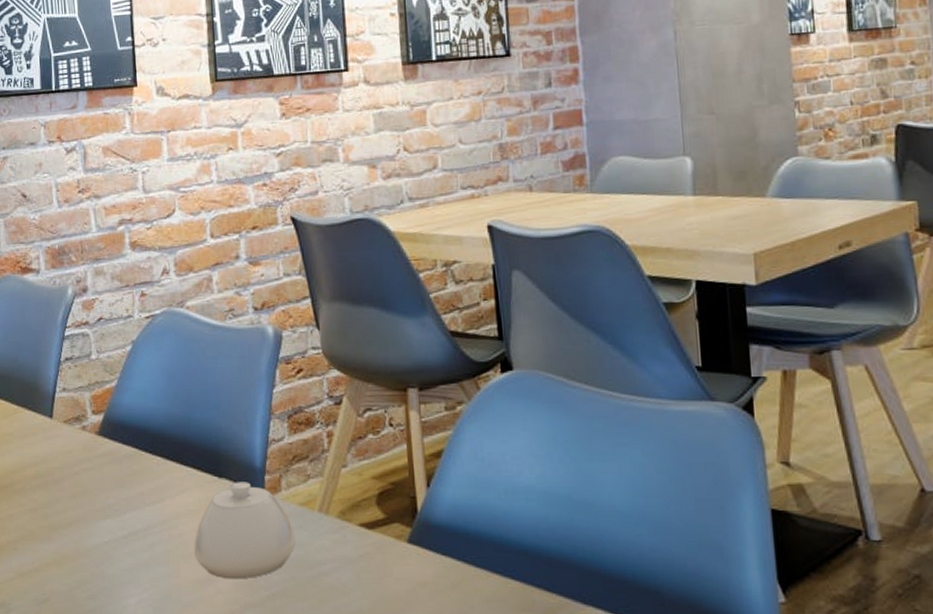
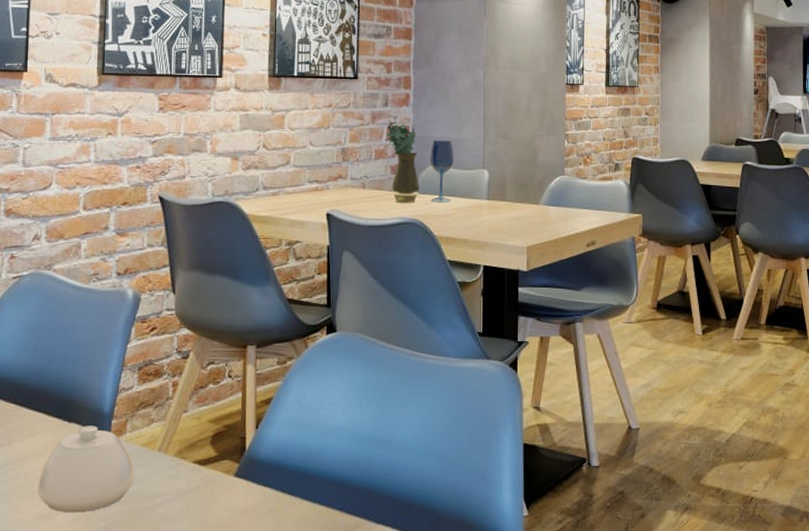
vase: none [553,102,602,208] -> present [386,119,419,204]
wineglass: none [611,122,645,204] -> present [429,140,454,203]

